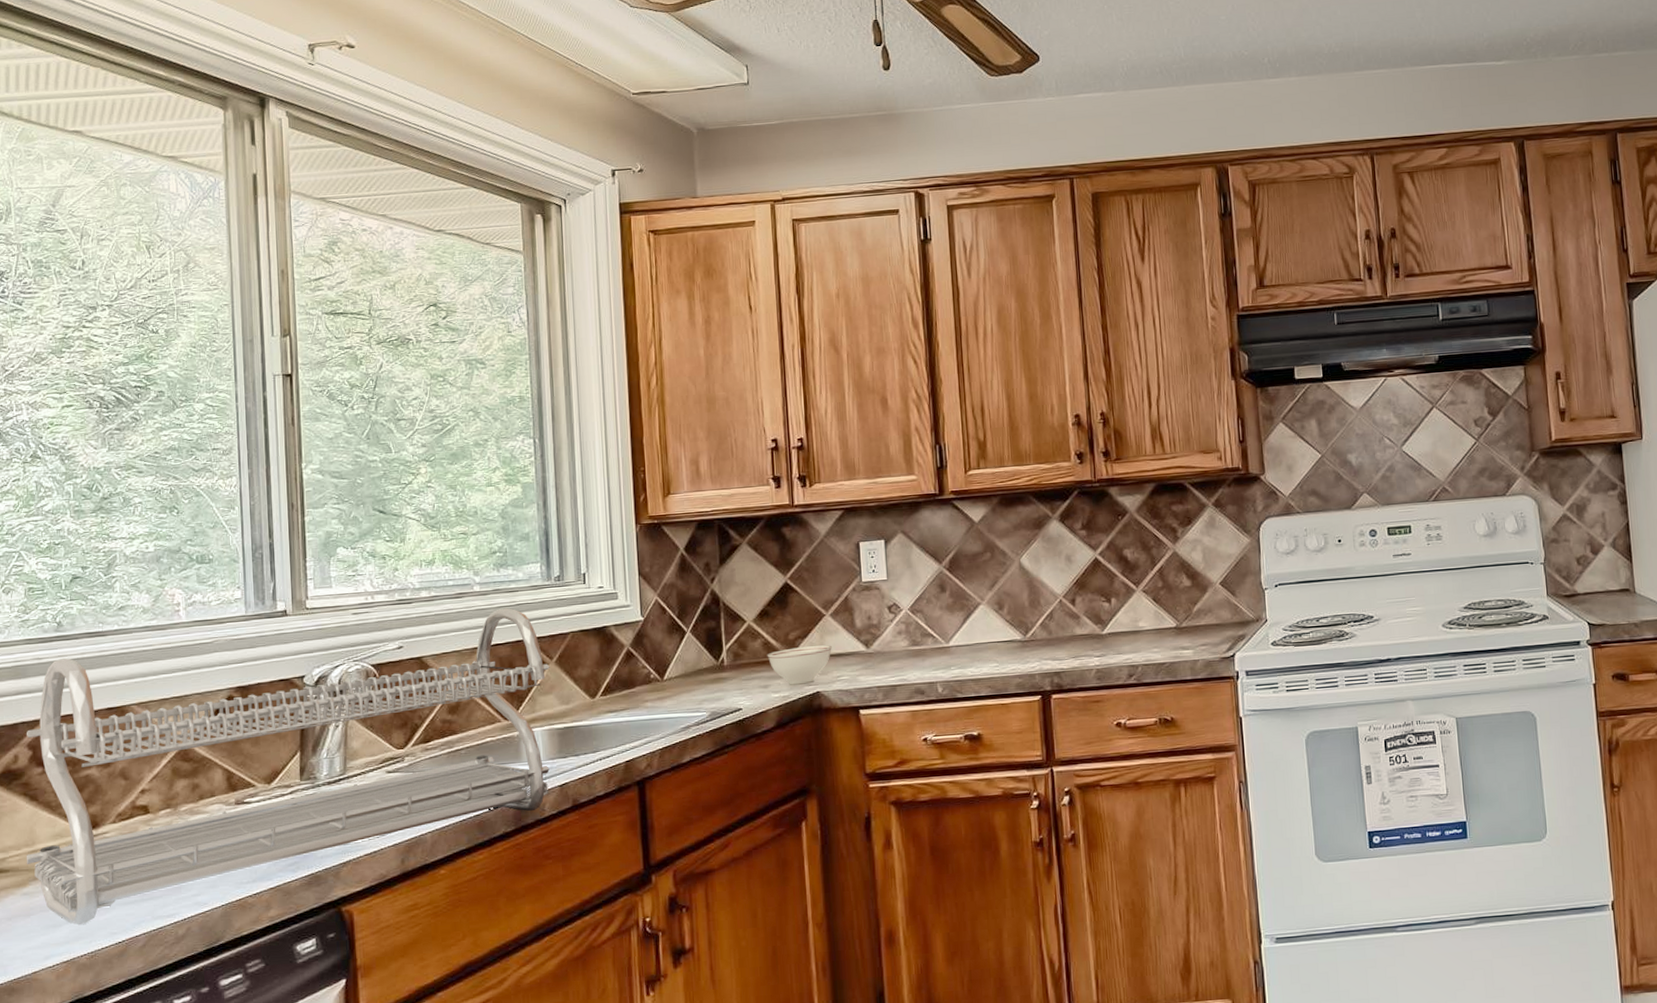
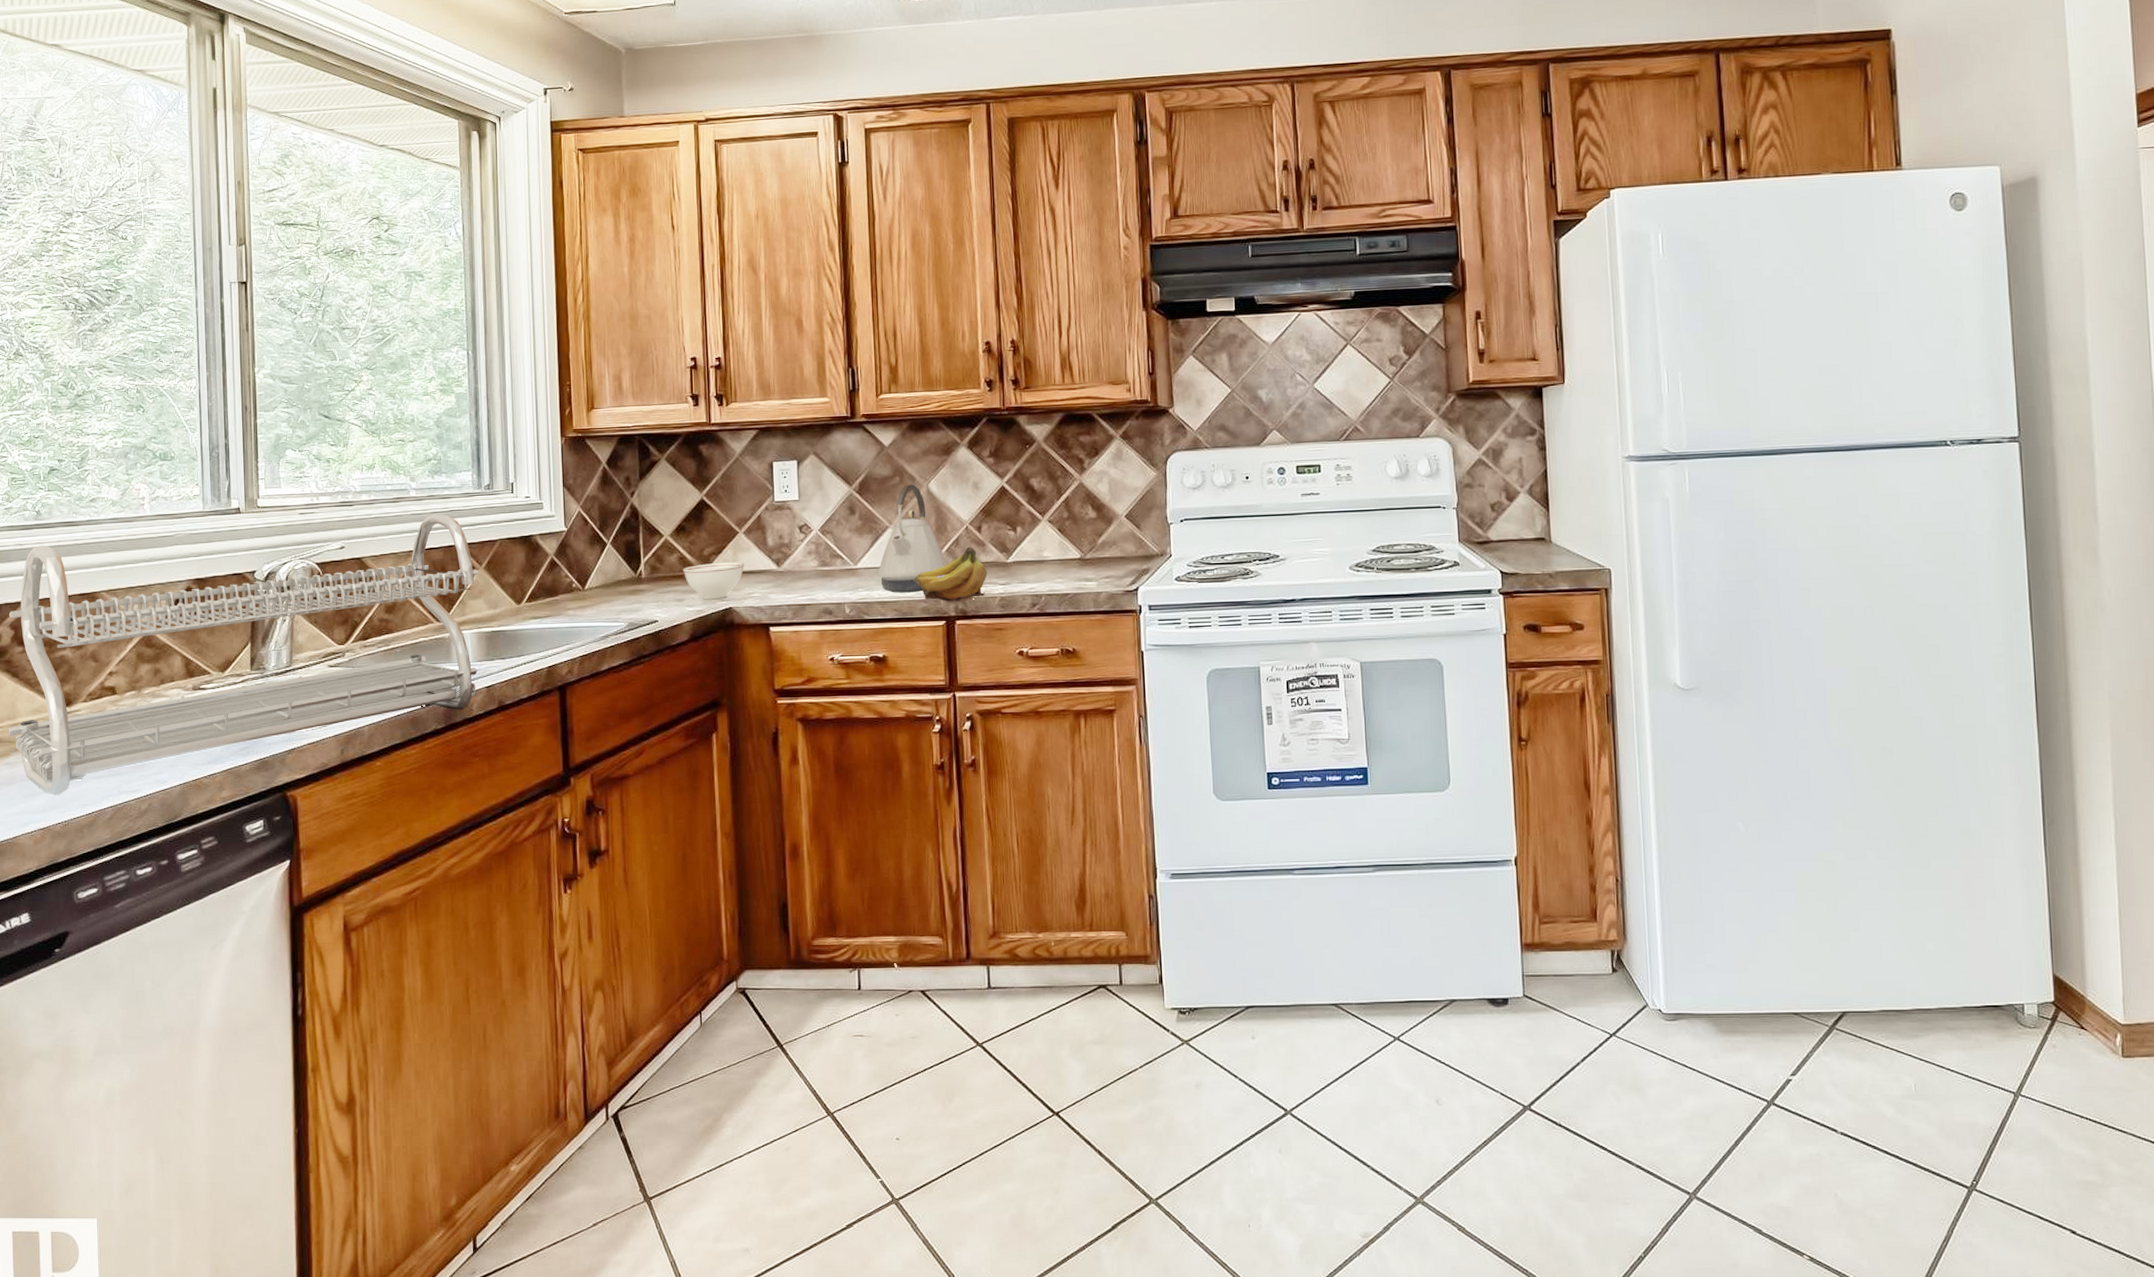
kettle: none [970,559,1041,670] -> present [878,484,947,593]
fruit: none [1006,620,1083,677] -> present [913,547,987,603]

